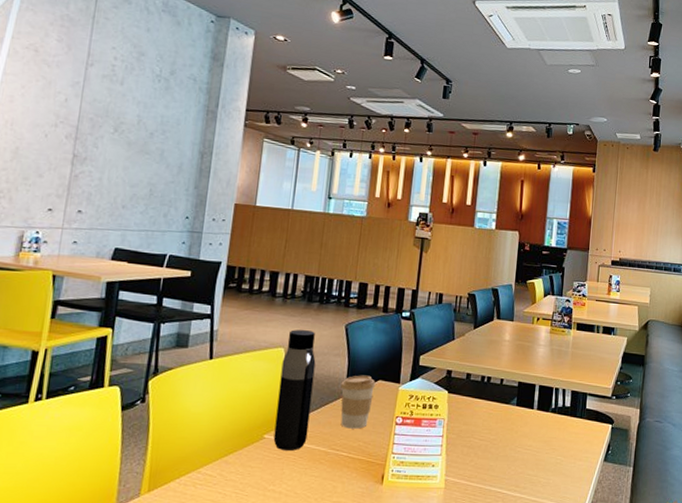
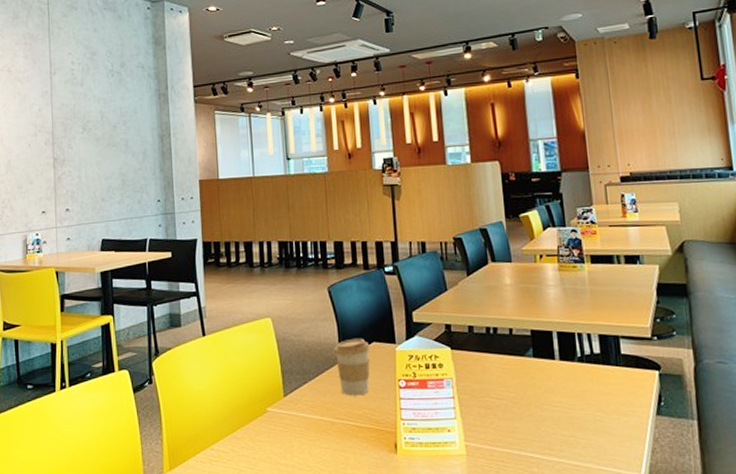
water bottle: present [273,329,316,450] -> none [271,297,310,422]

